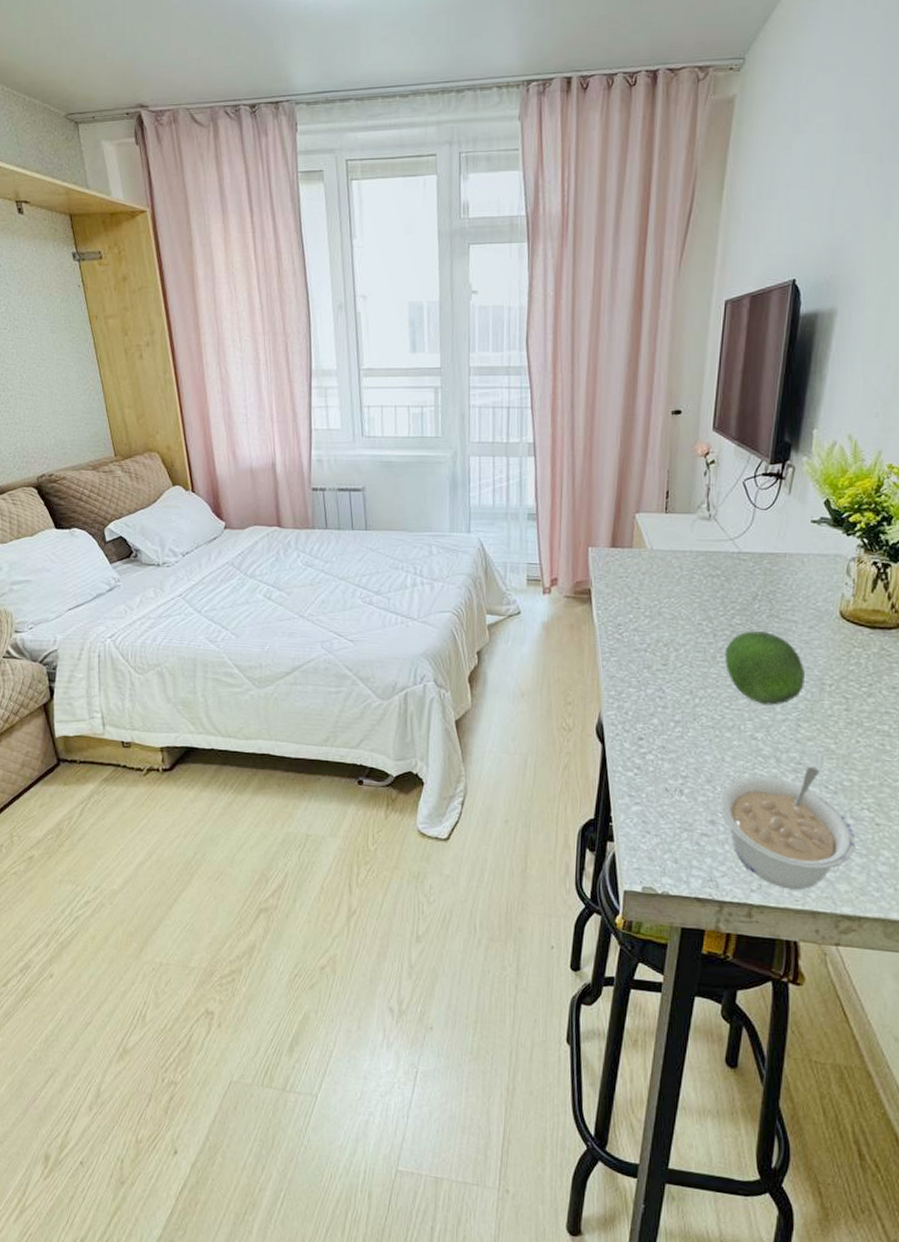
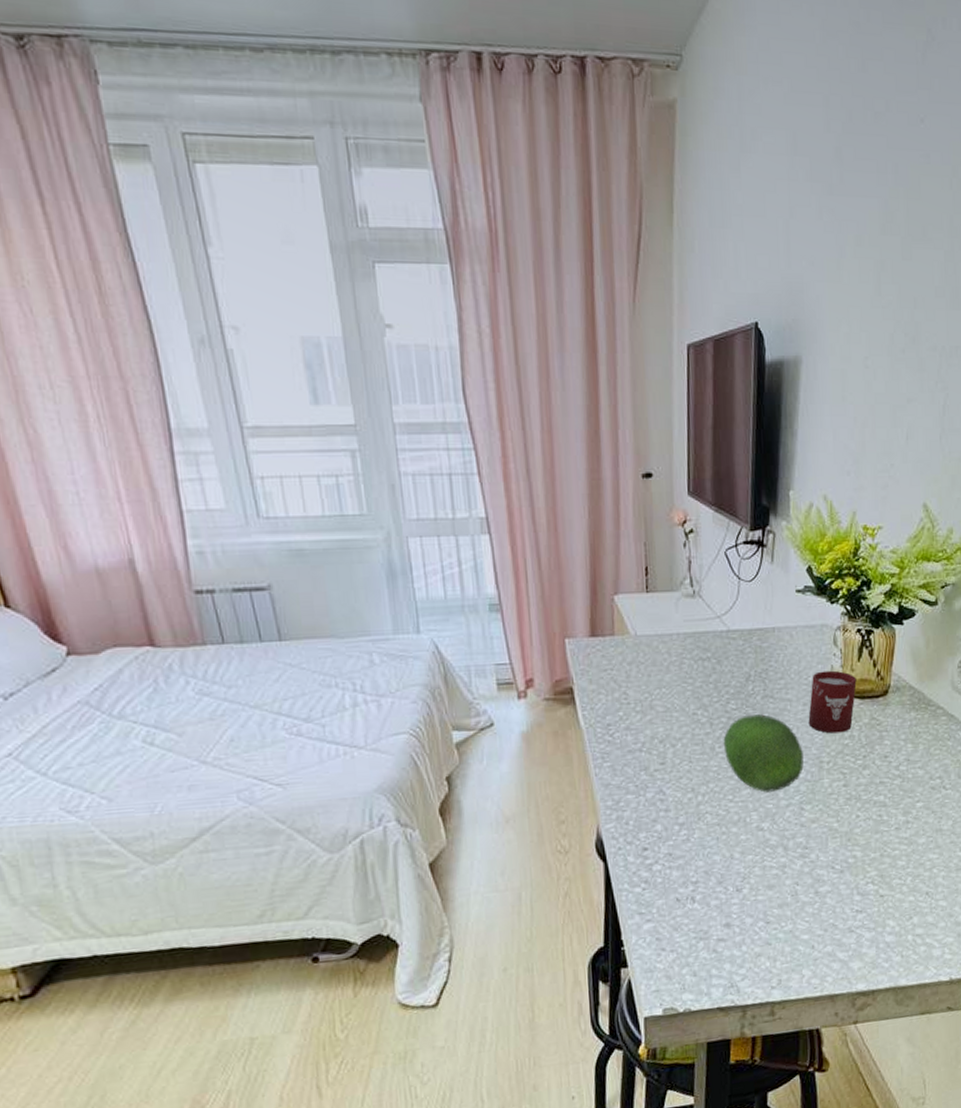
legume: present [719,767,856,890] -> none [732,849,864,978]
cup: none [813,598,868,659] -> present [808,670,857,734]

